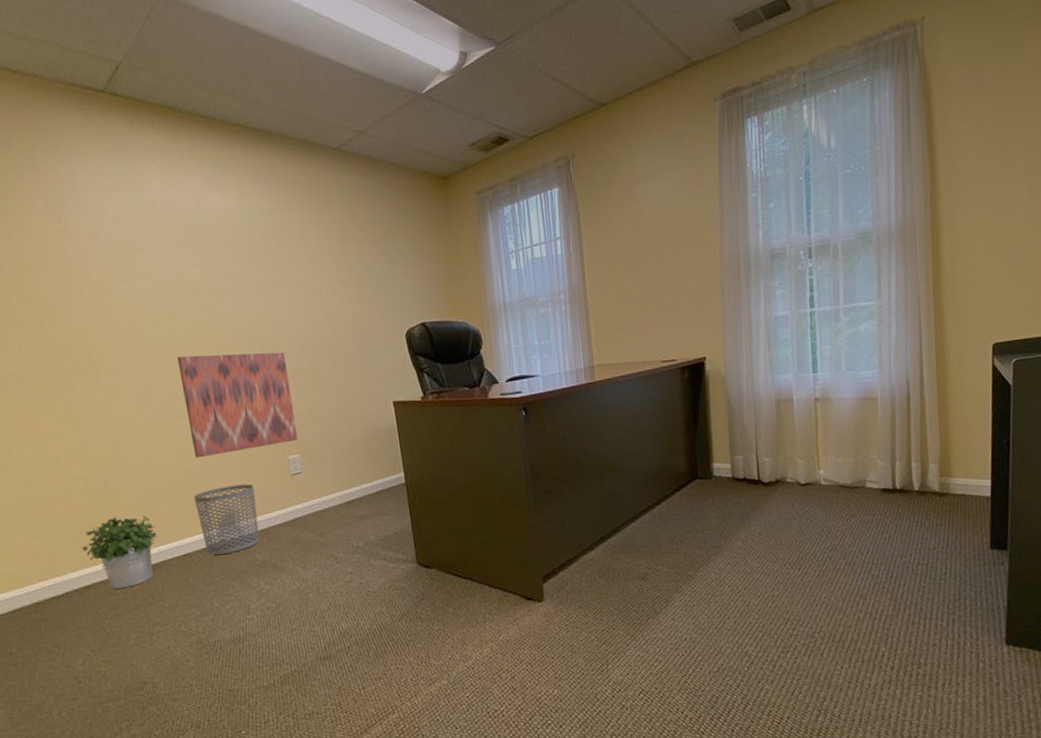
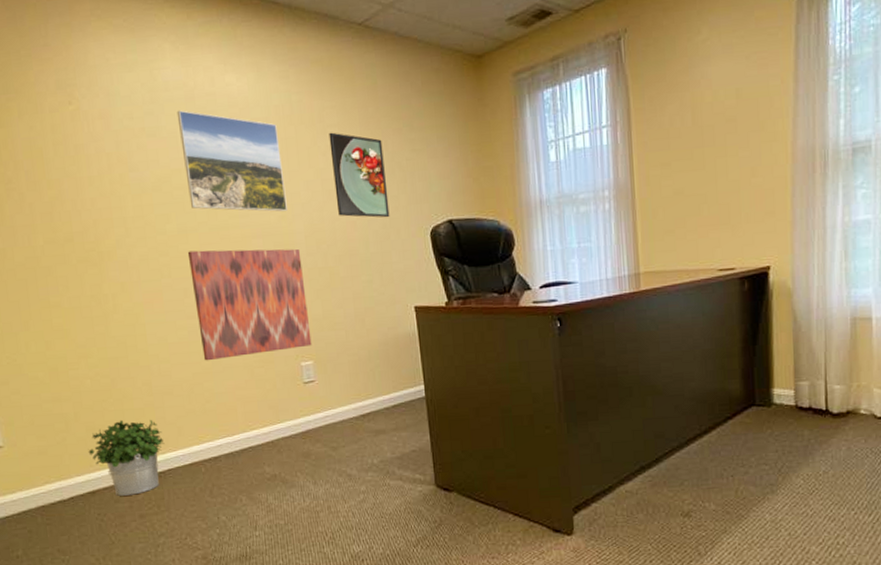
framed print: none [164,227,272,319] -> present [176,110,287,212]
waste bin: present [193,484,260,555] -> none [202,391,270,465]
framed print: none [309,245,368,322] -> present [329,132,390,218]

